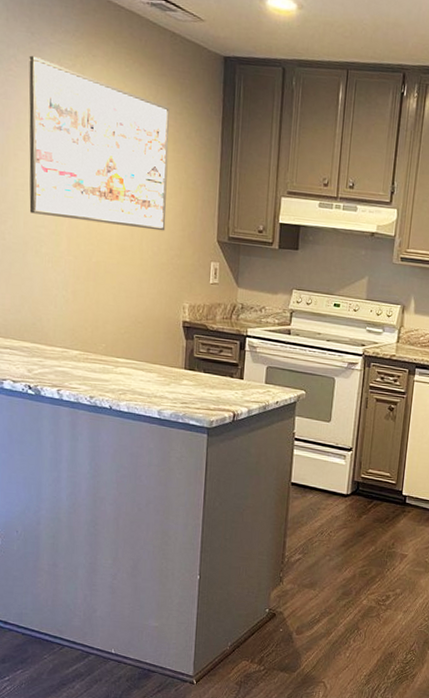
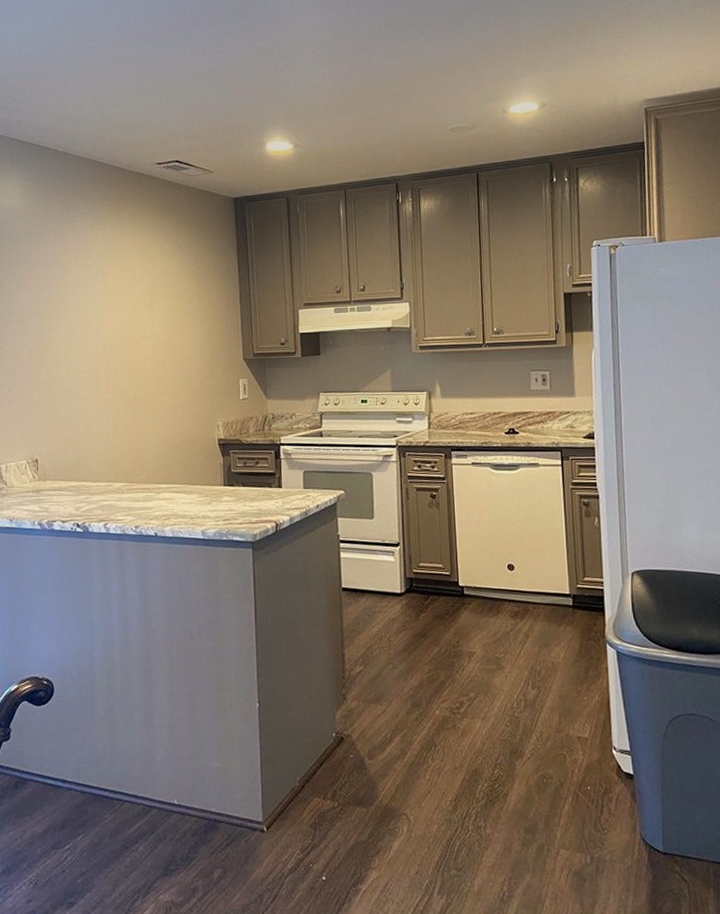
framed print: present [29,55,170,231] -> none [66,226,195,361]

